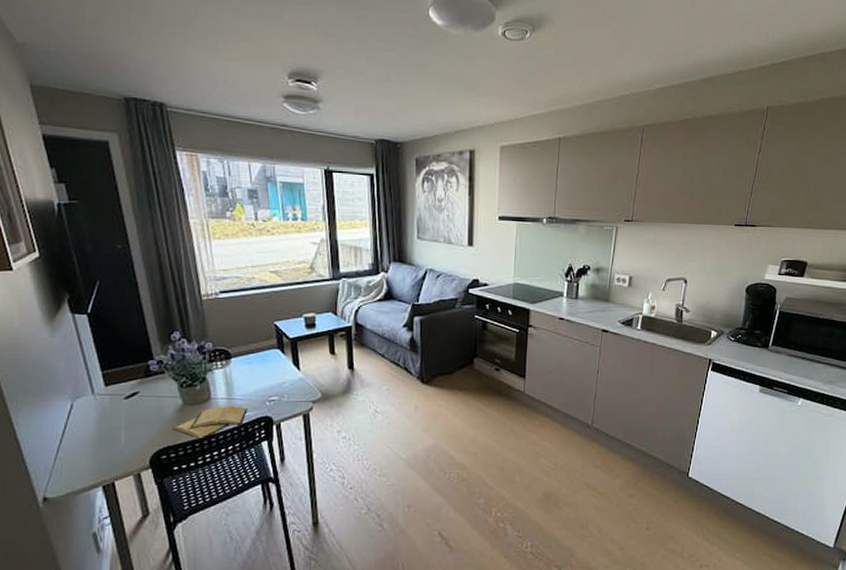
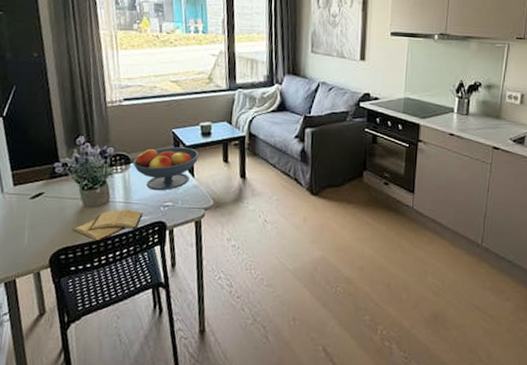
fruit bowl: none [233,340,305,386] -> present [132,147,200,191]

